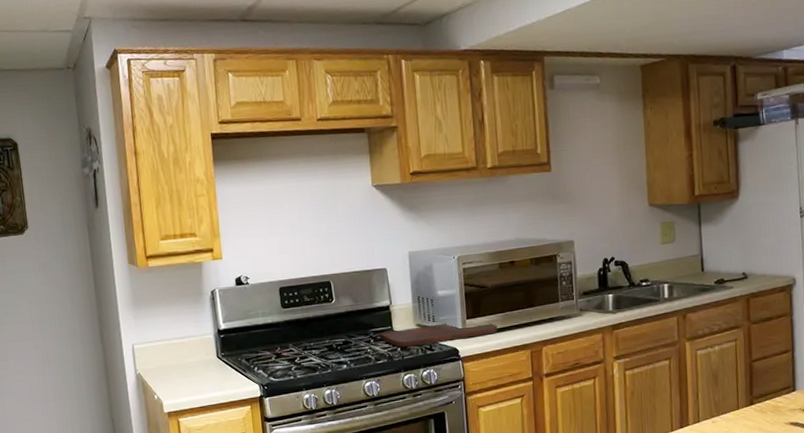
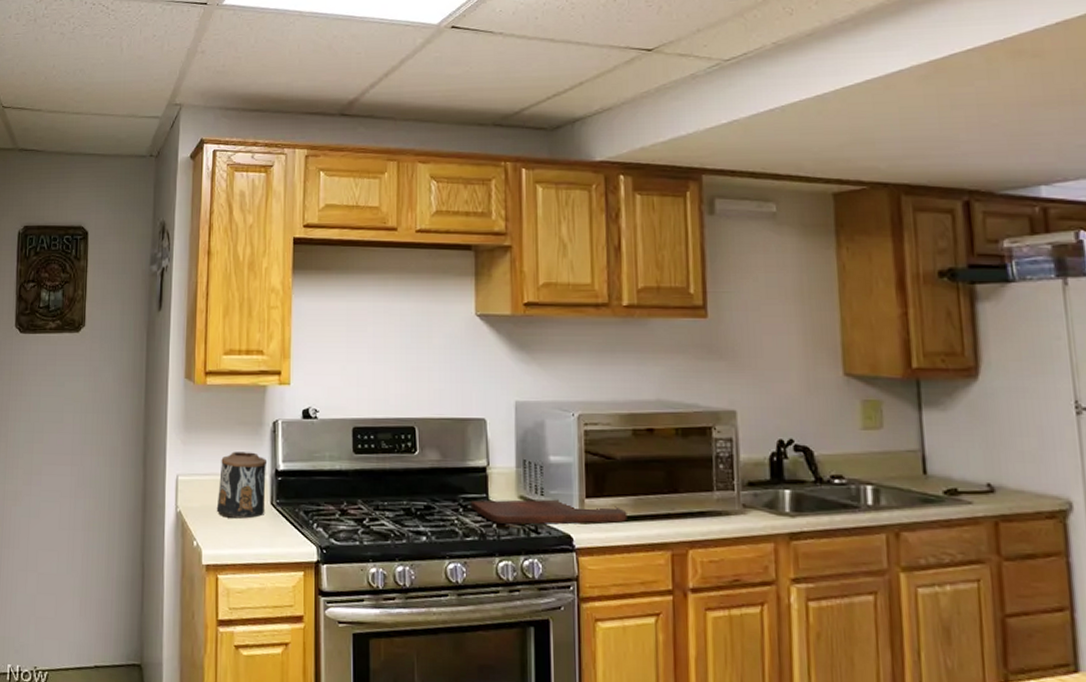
canister: none [170,318,212,373] -> present [216,451,268,519]

